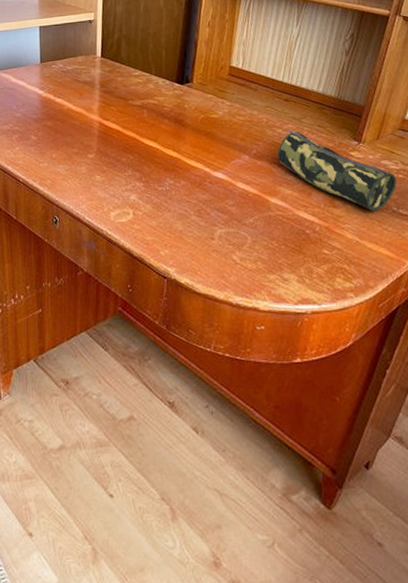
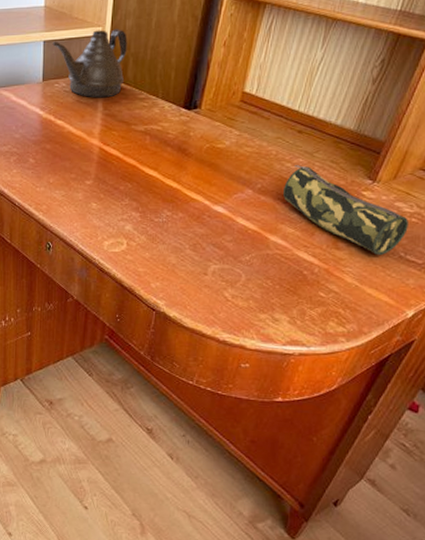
teapot: none [48,14,119,77] -> present [52,29,127,98]

